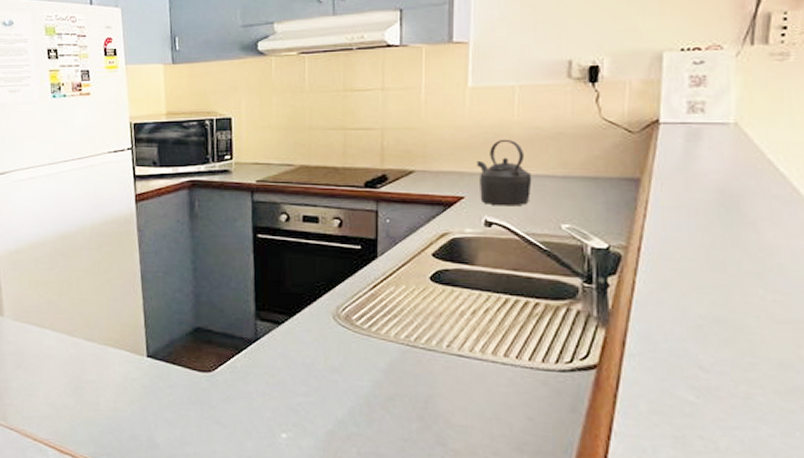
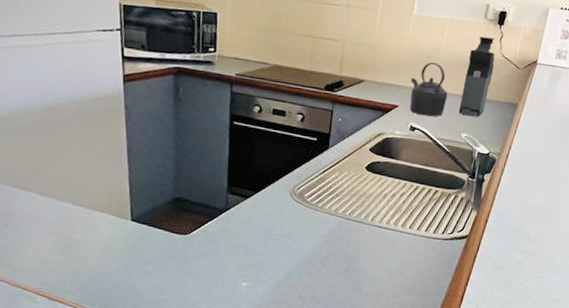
coffee maker: none [551,100,594,200] -> present [458,36,495,116]

